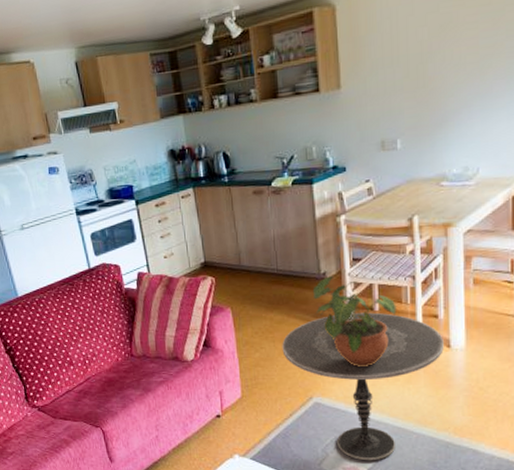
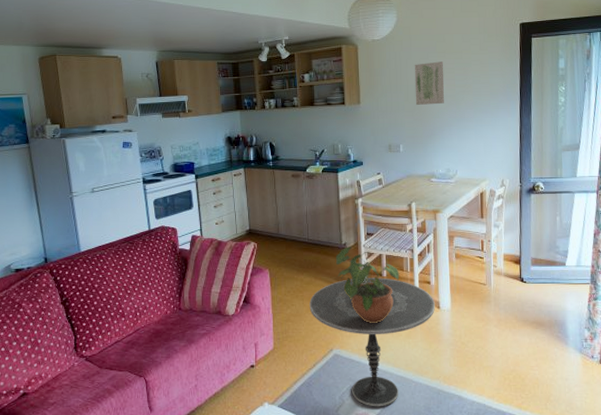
wall art: none [418,13,463,82] -> present [414,61,444,105]

